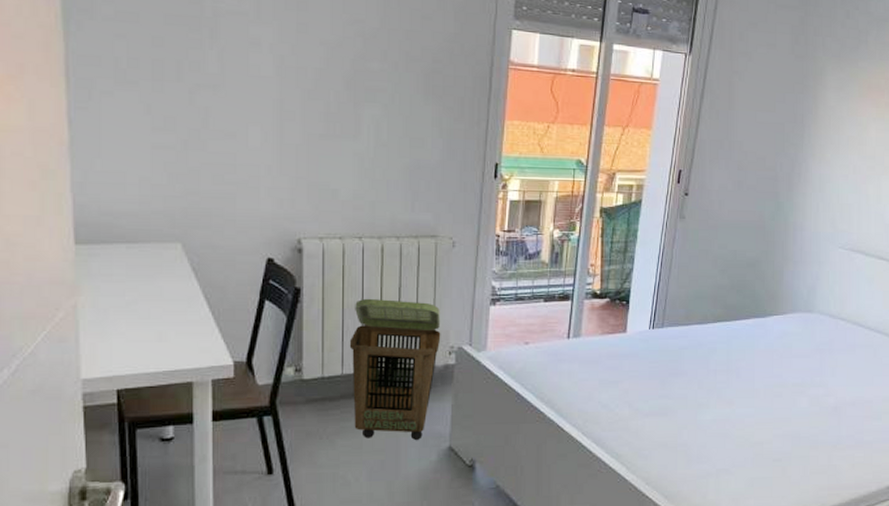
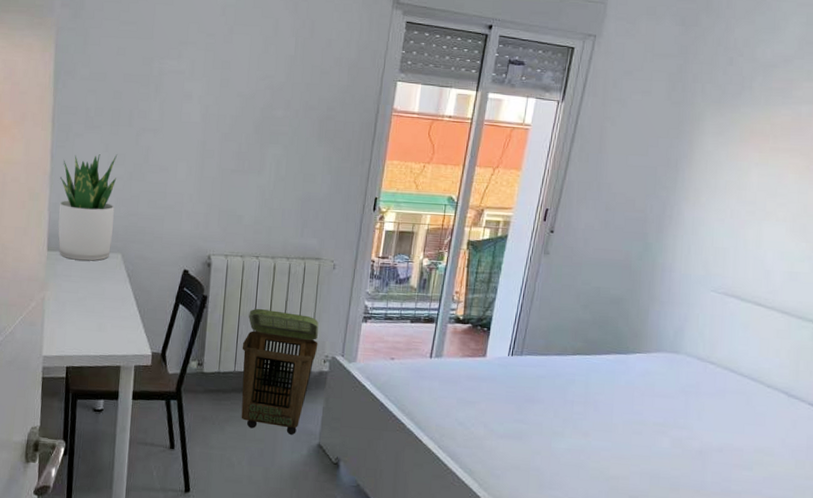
planter: none [85,117,168,254] -> present [58,154,118,261]

